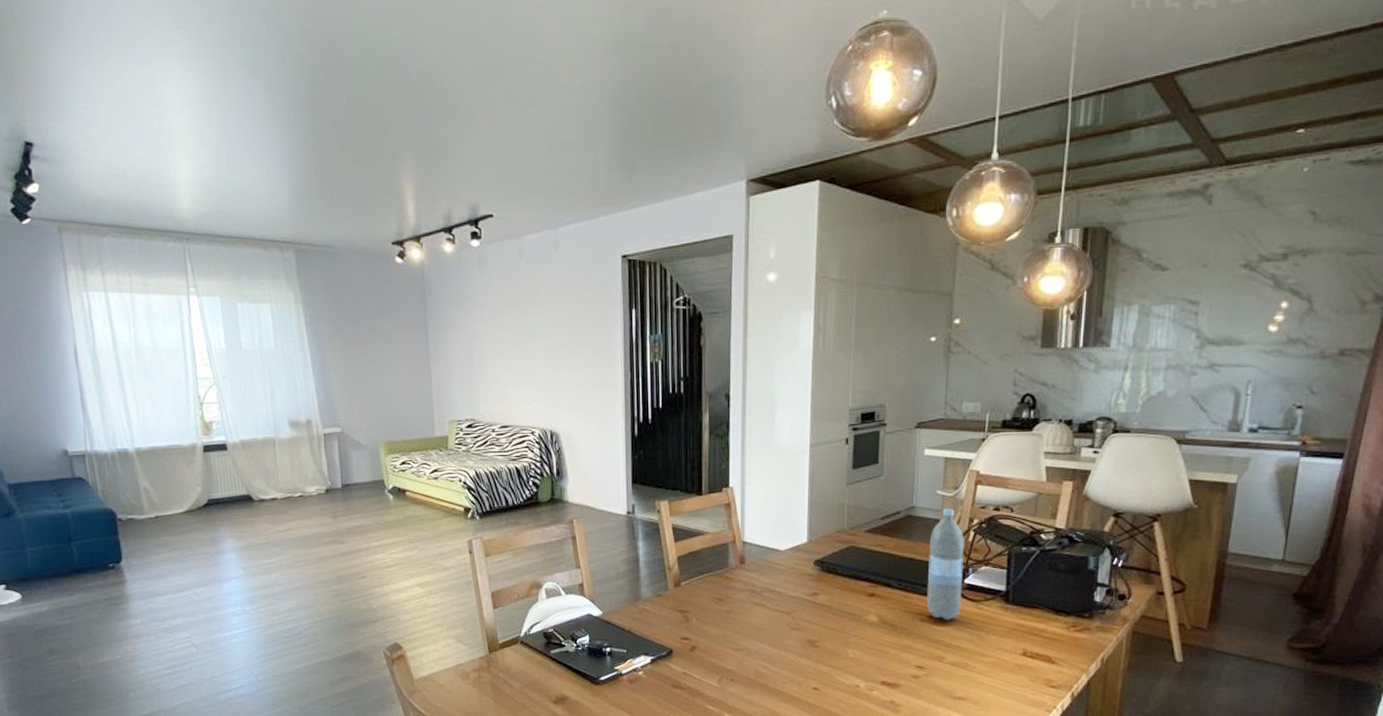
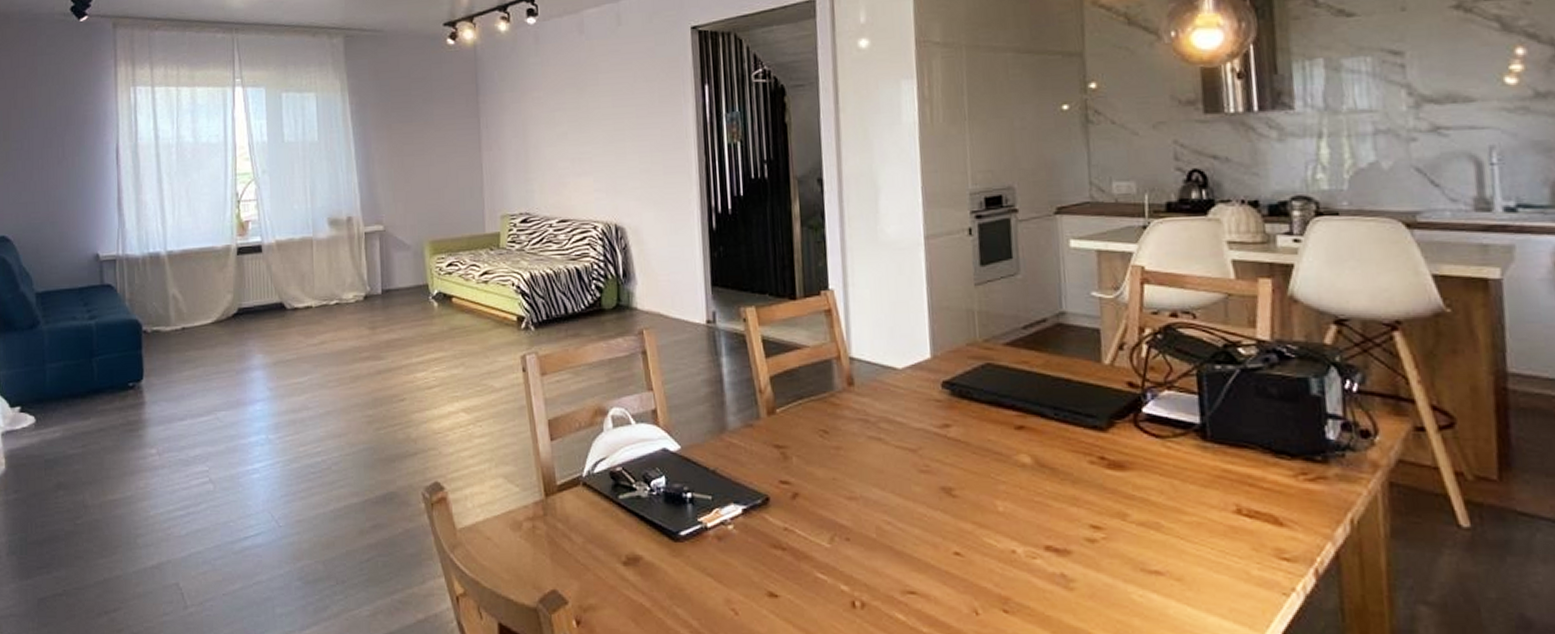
water bottle: present [927,508,965,620] -> none [1089,314,1142,462]

